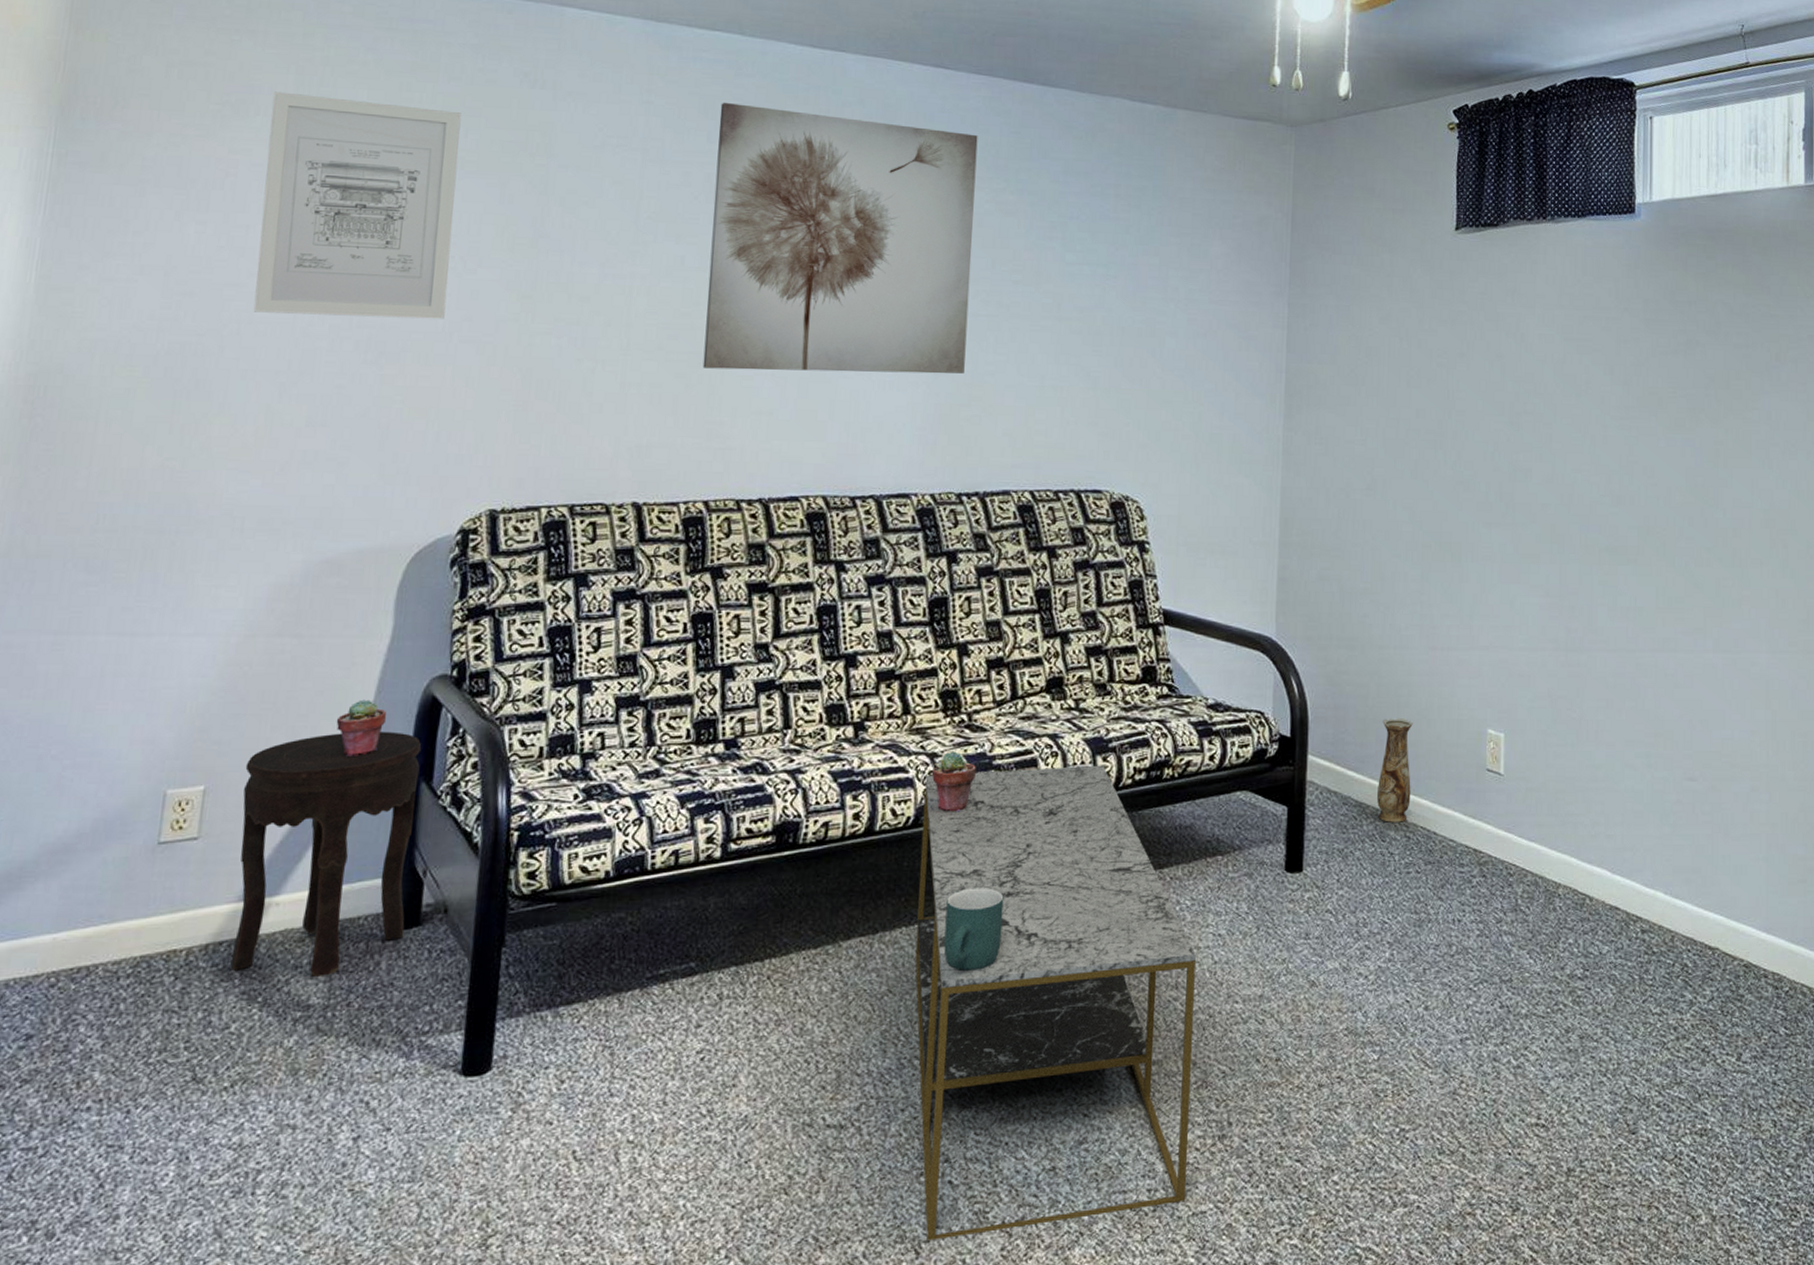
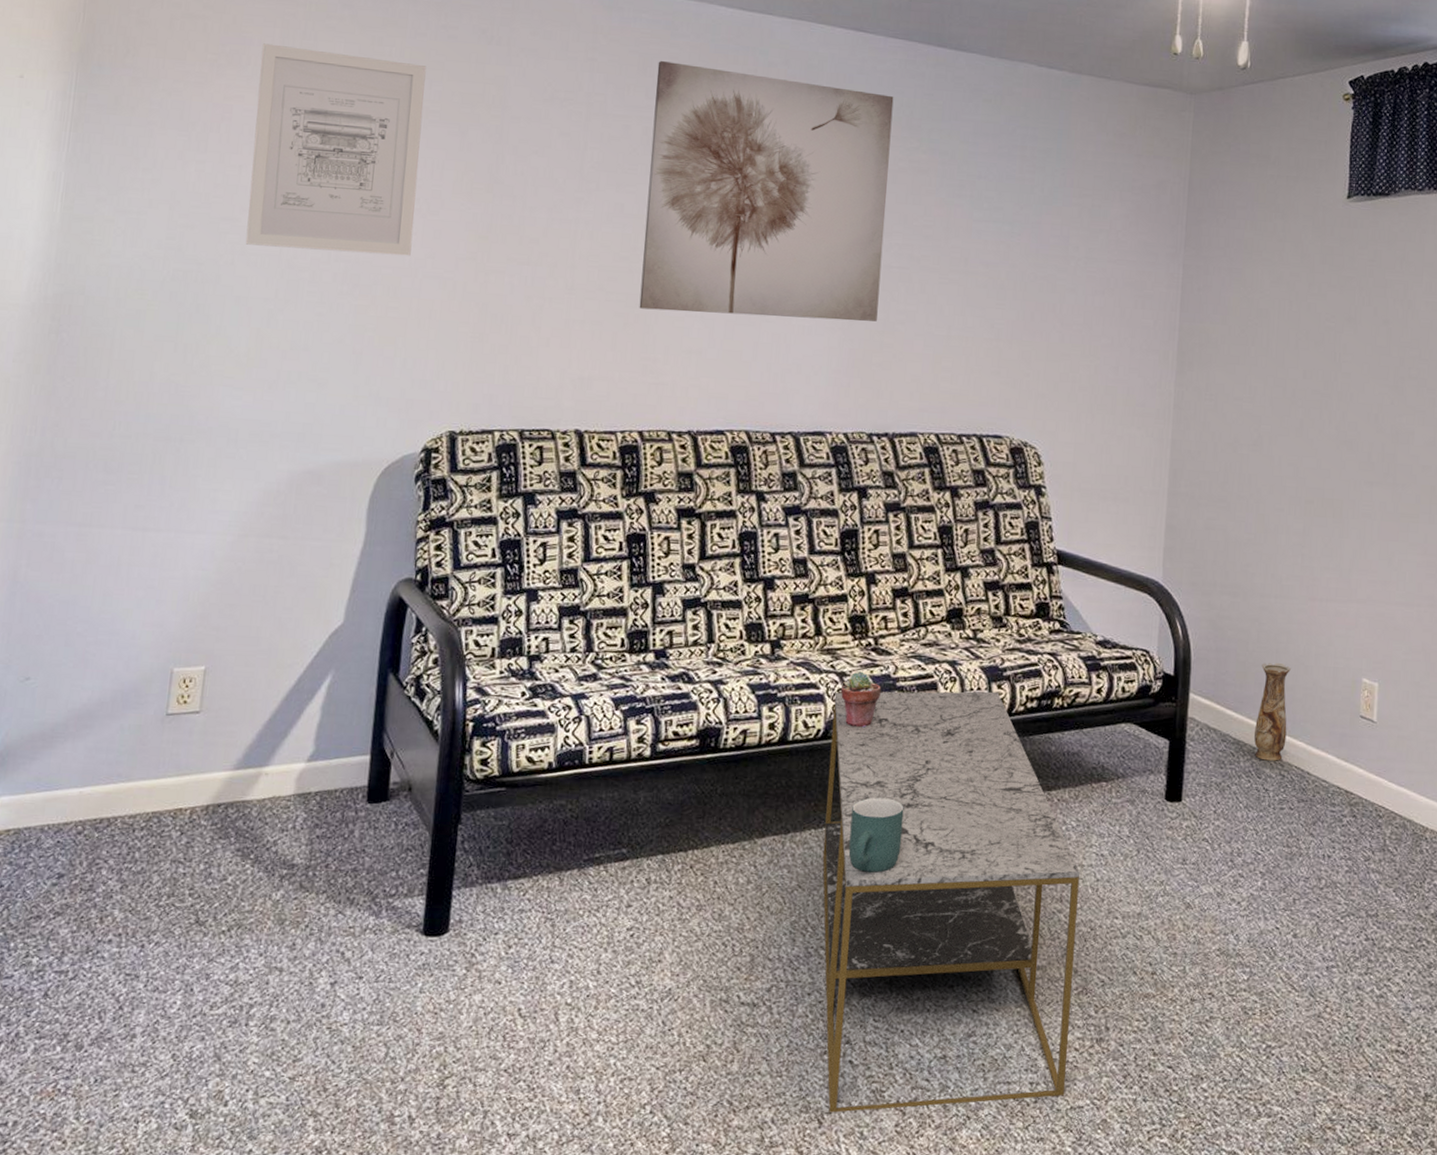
side table: present [230,731,422,978] -> none [227,625,390,841]
potted succulent: present [336,699,387,756] -> none [316,597,360,647]

